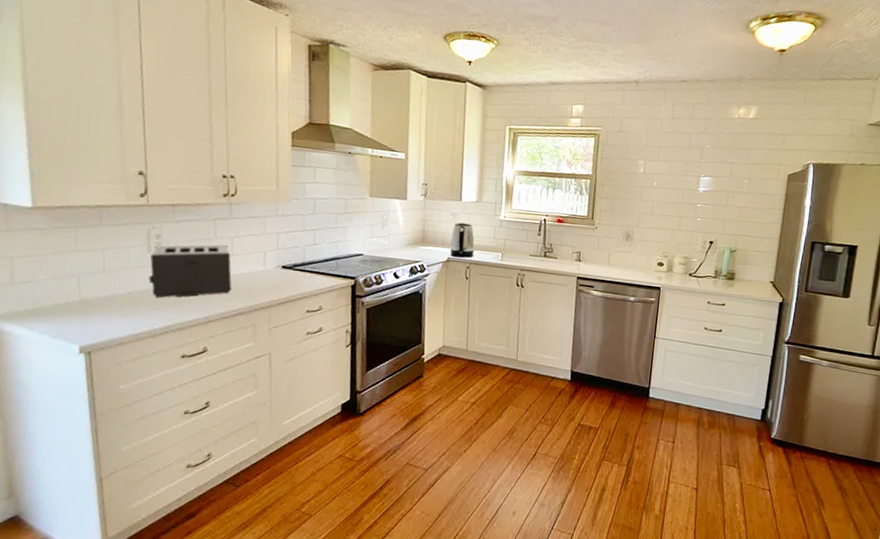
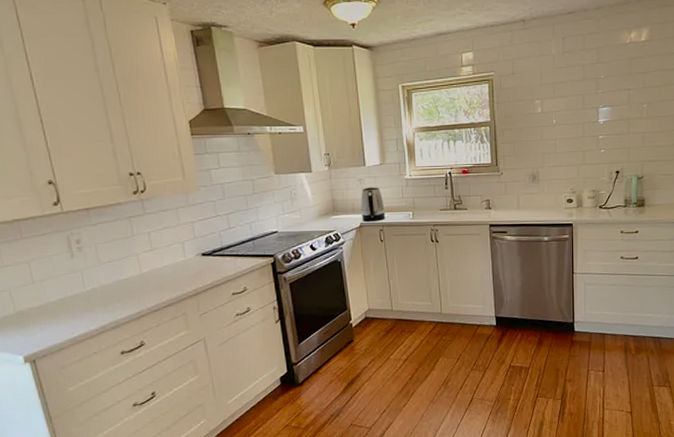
toaster: present [148,245,232,299] -> none [74,241,158,301]

